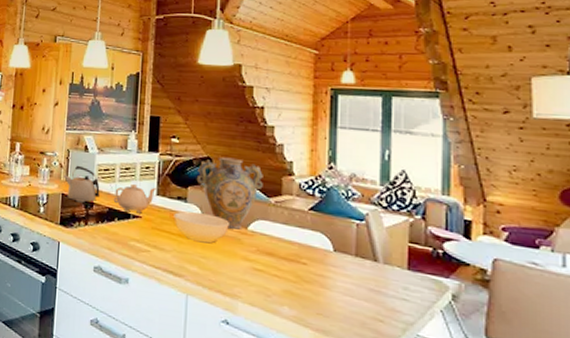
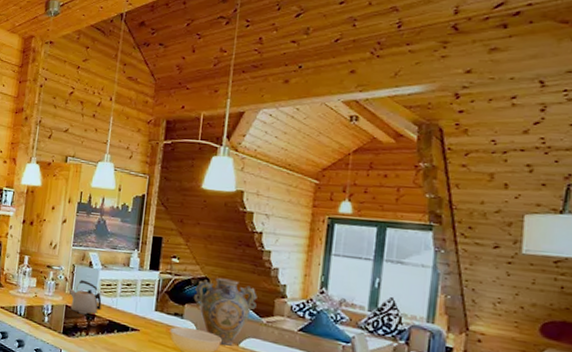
teapot: present [113,184,158,214] -> none [113,300,156,327]

